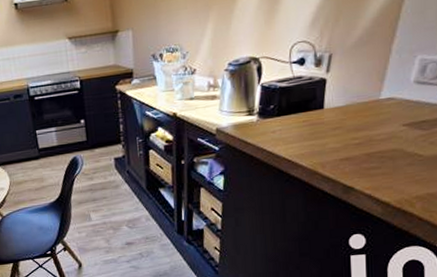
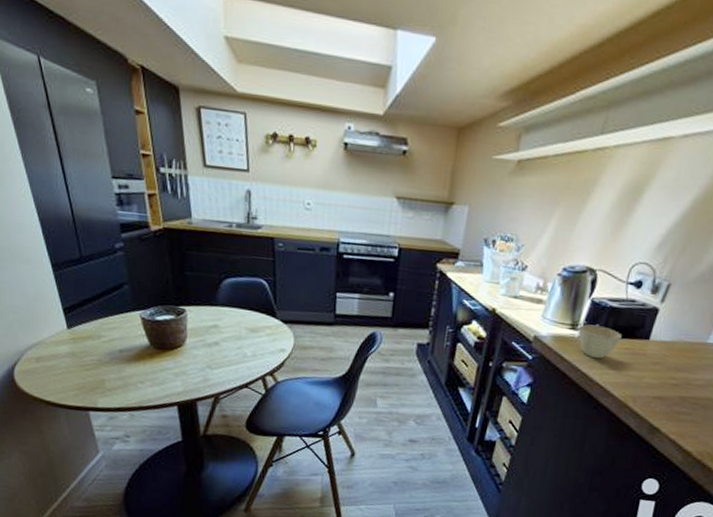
cup: none [256,106,297,137] -> present [579,324,622,359]

